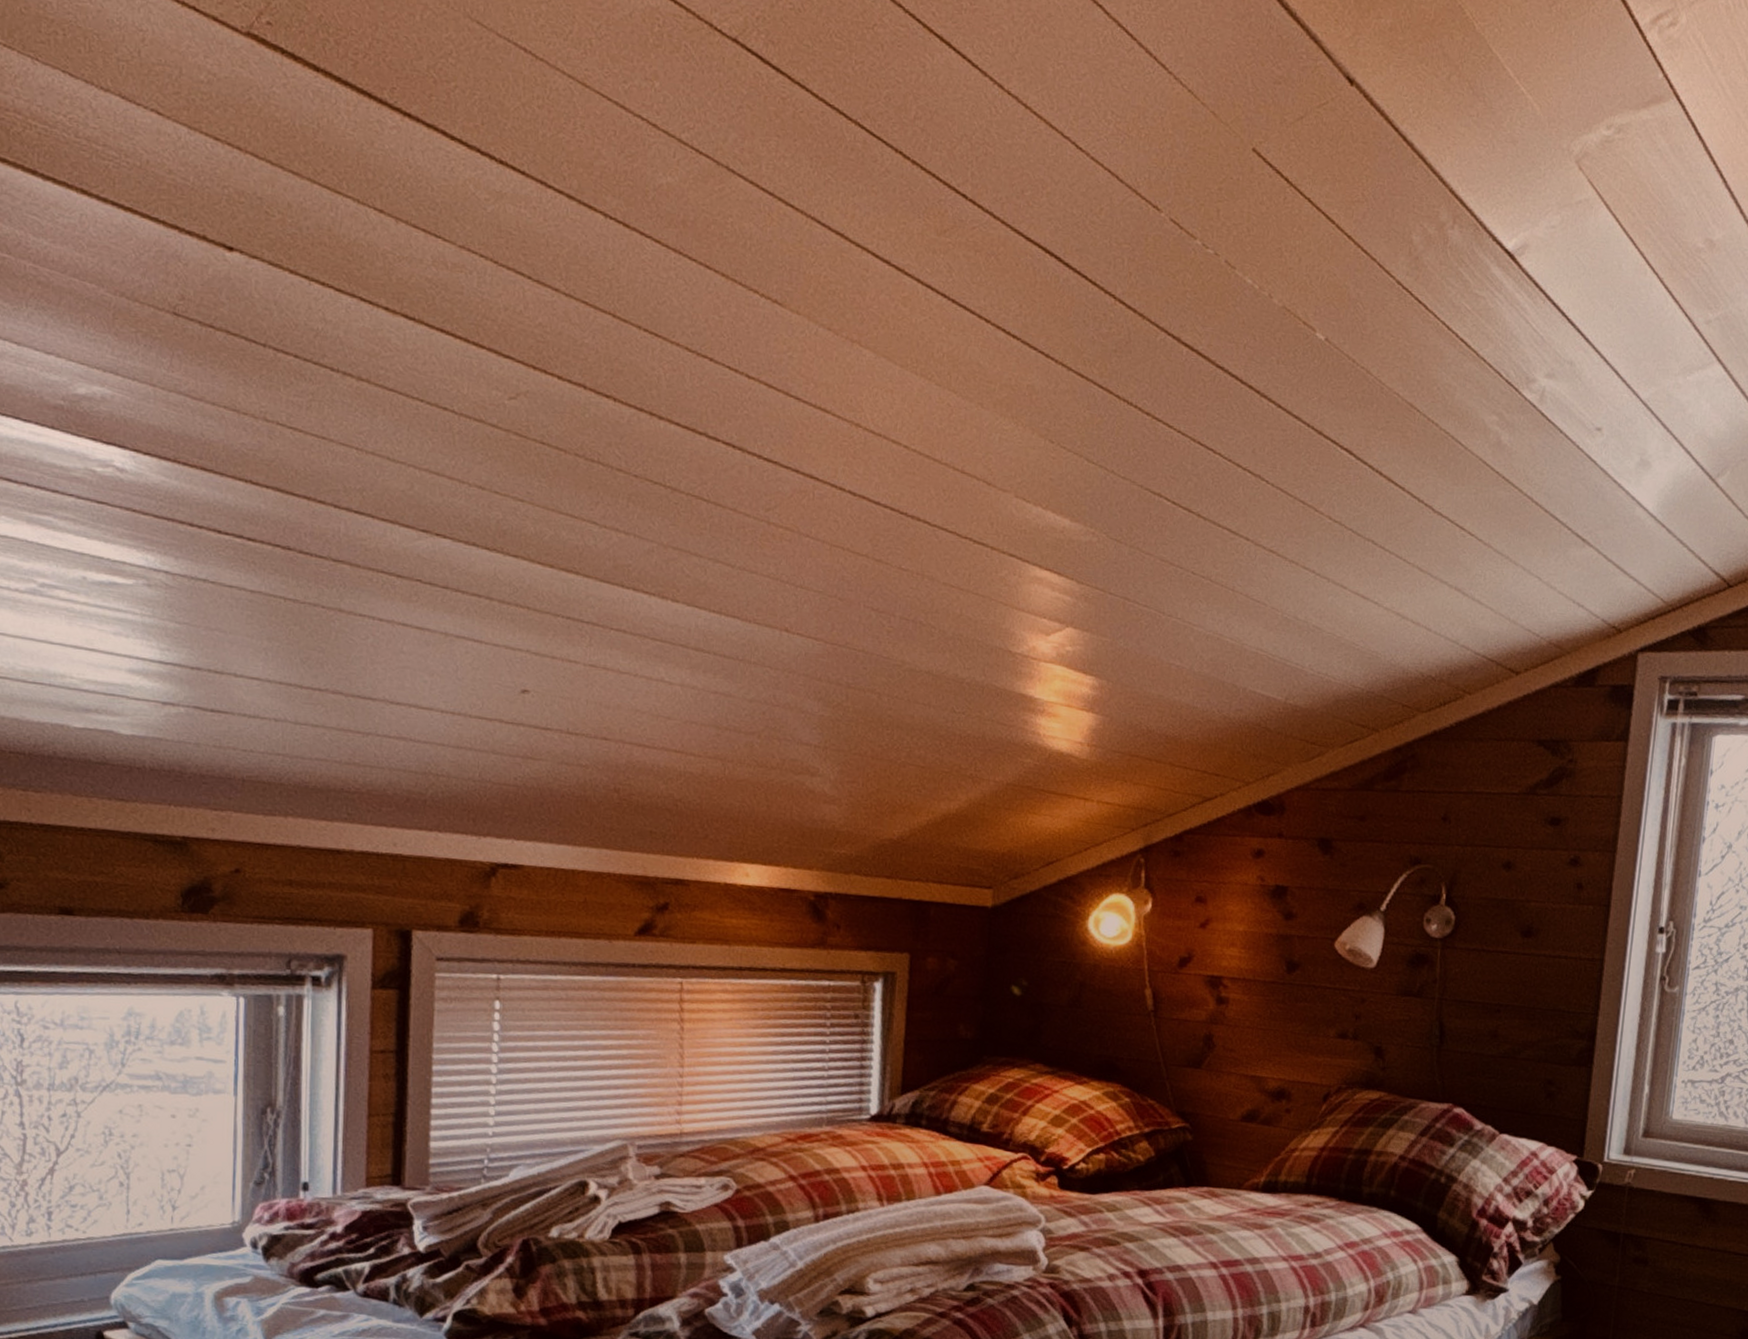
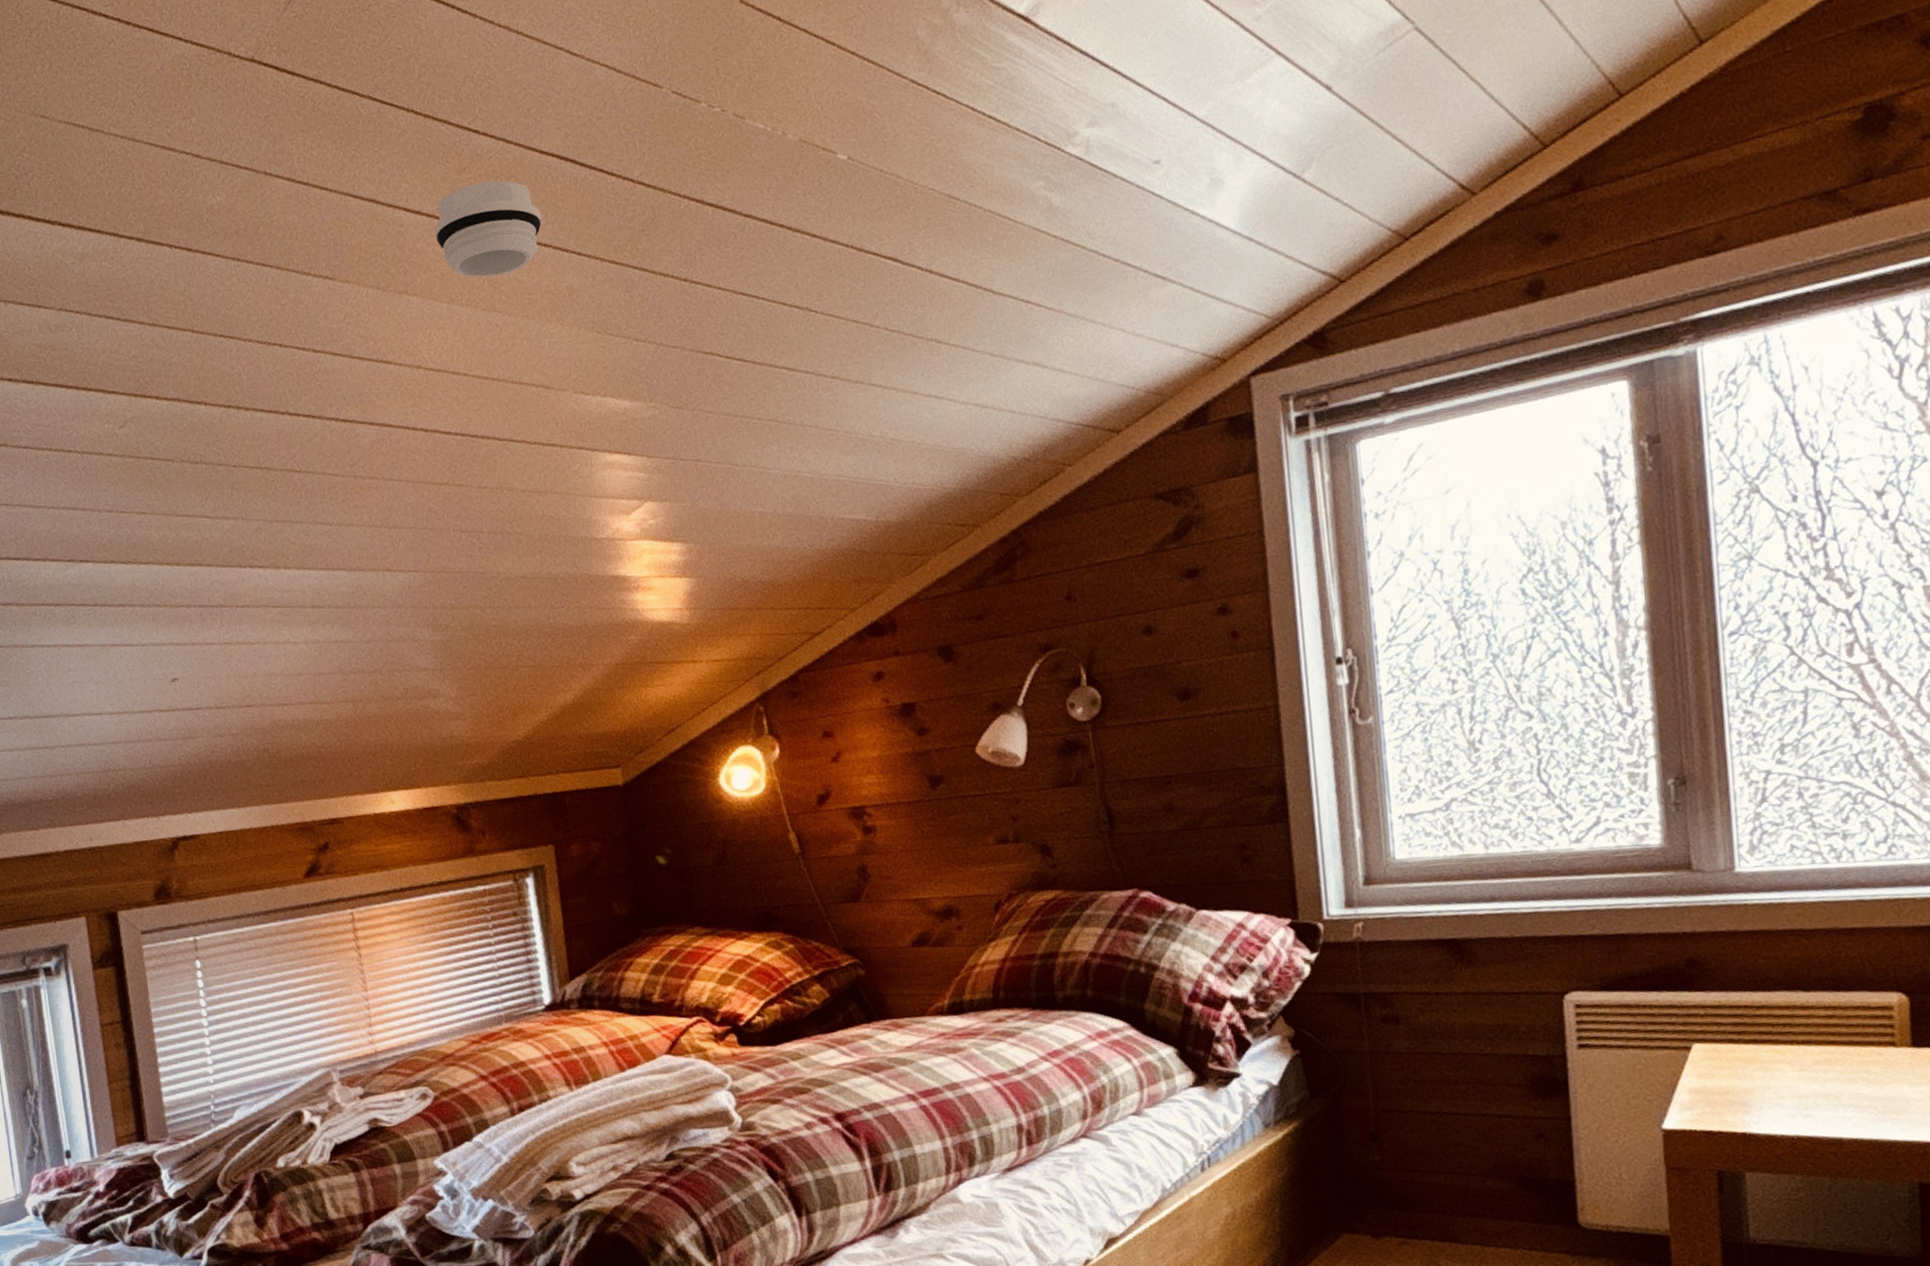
smoke detector: none [900,249,1015,355] -> present [434,180,542,278]

